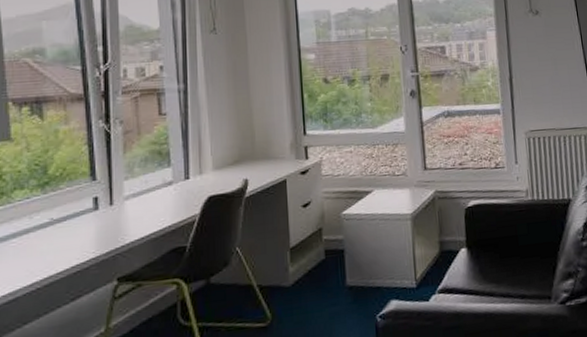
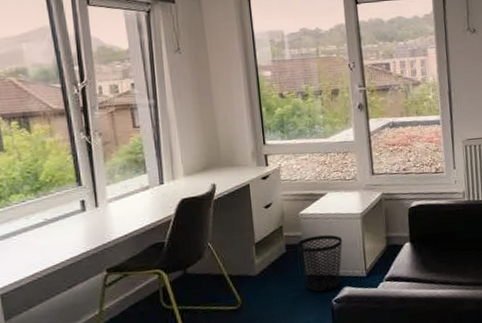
wastebasket: none [337,238,390,306] -> present [297,234,343,292]

